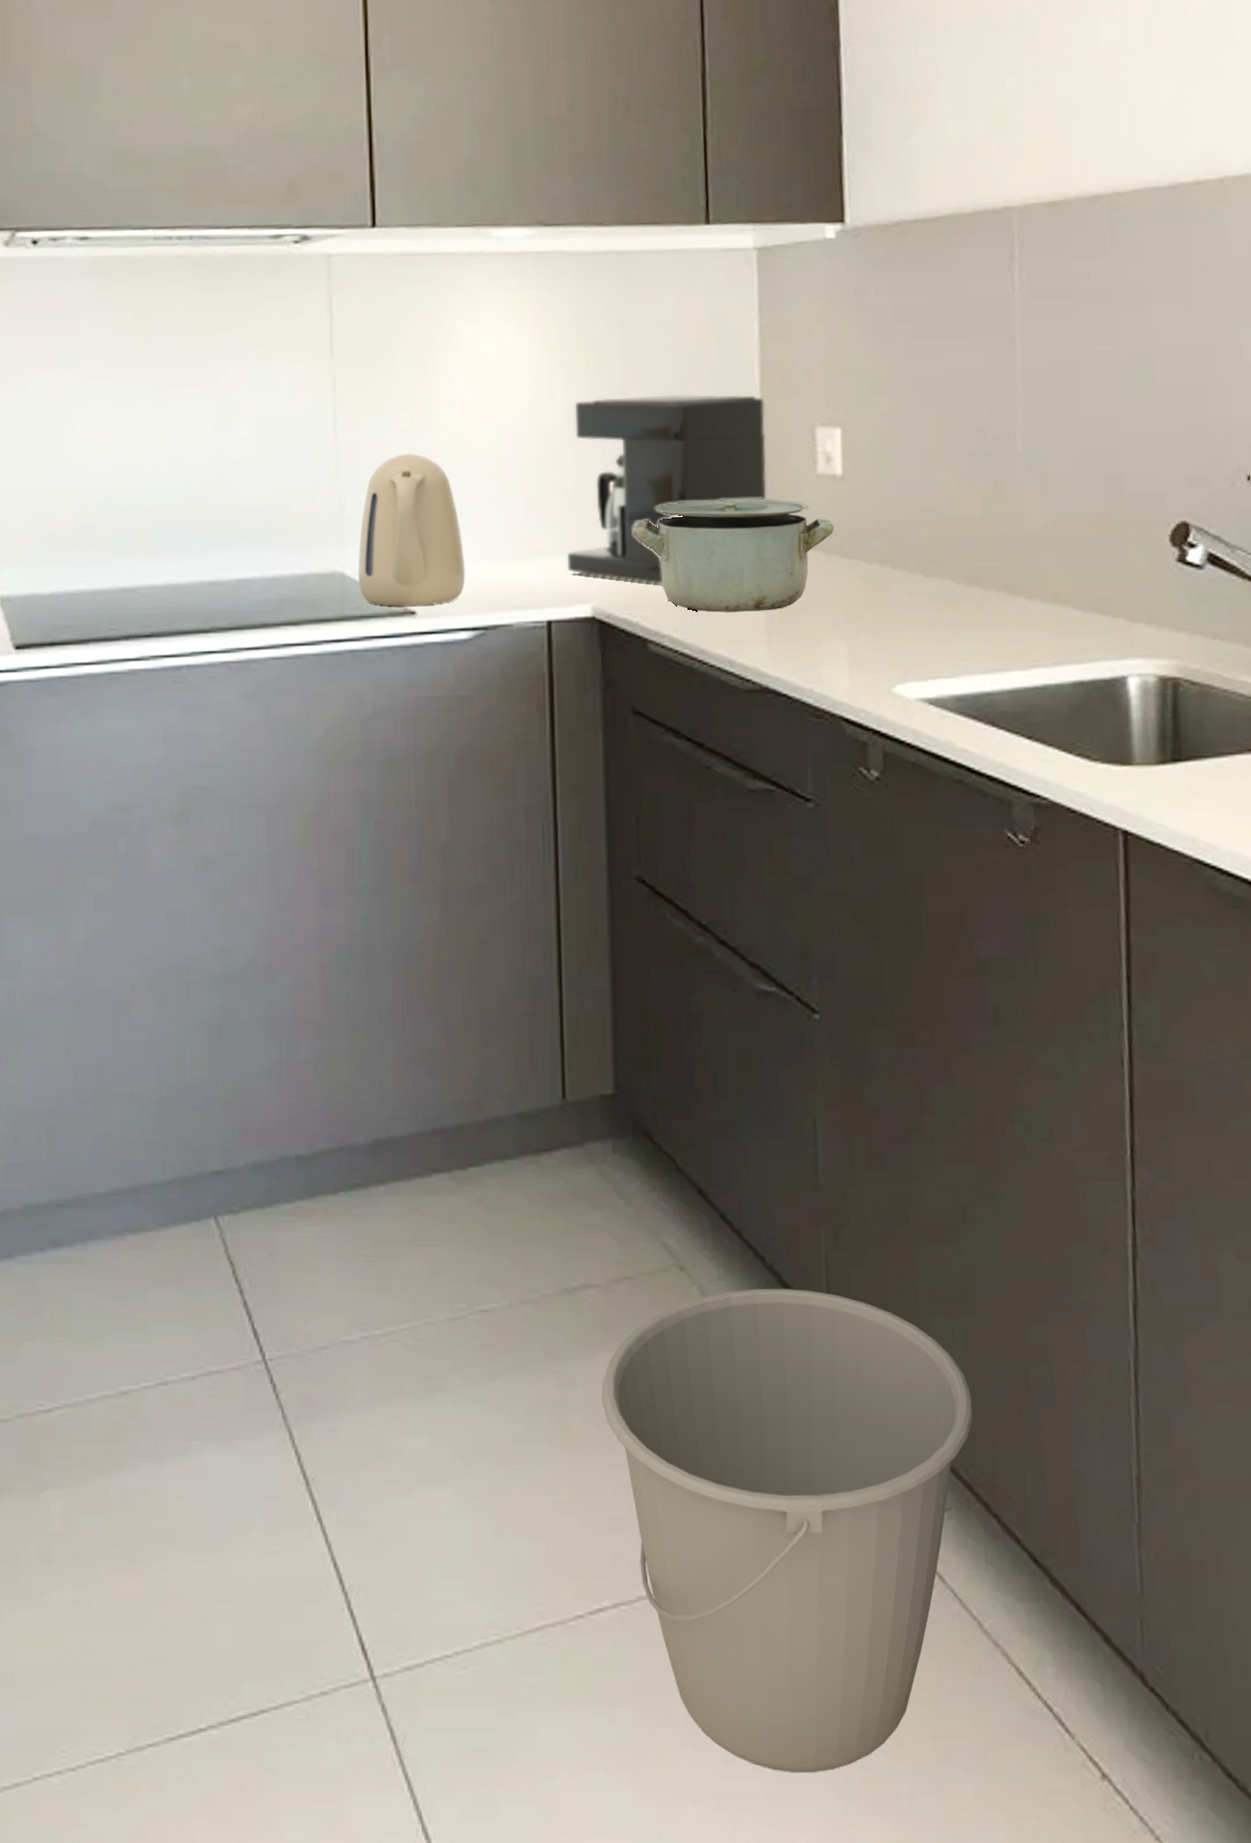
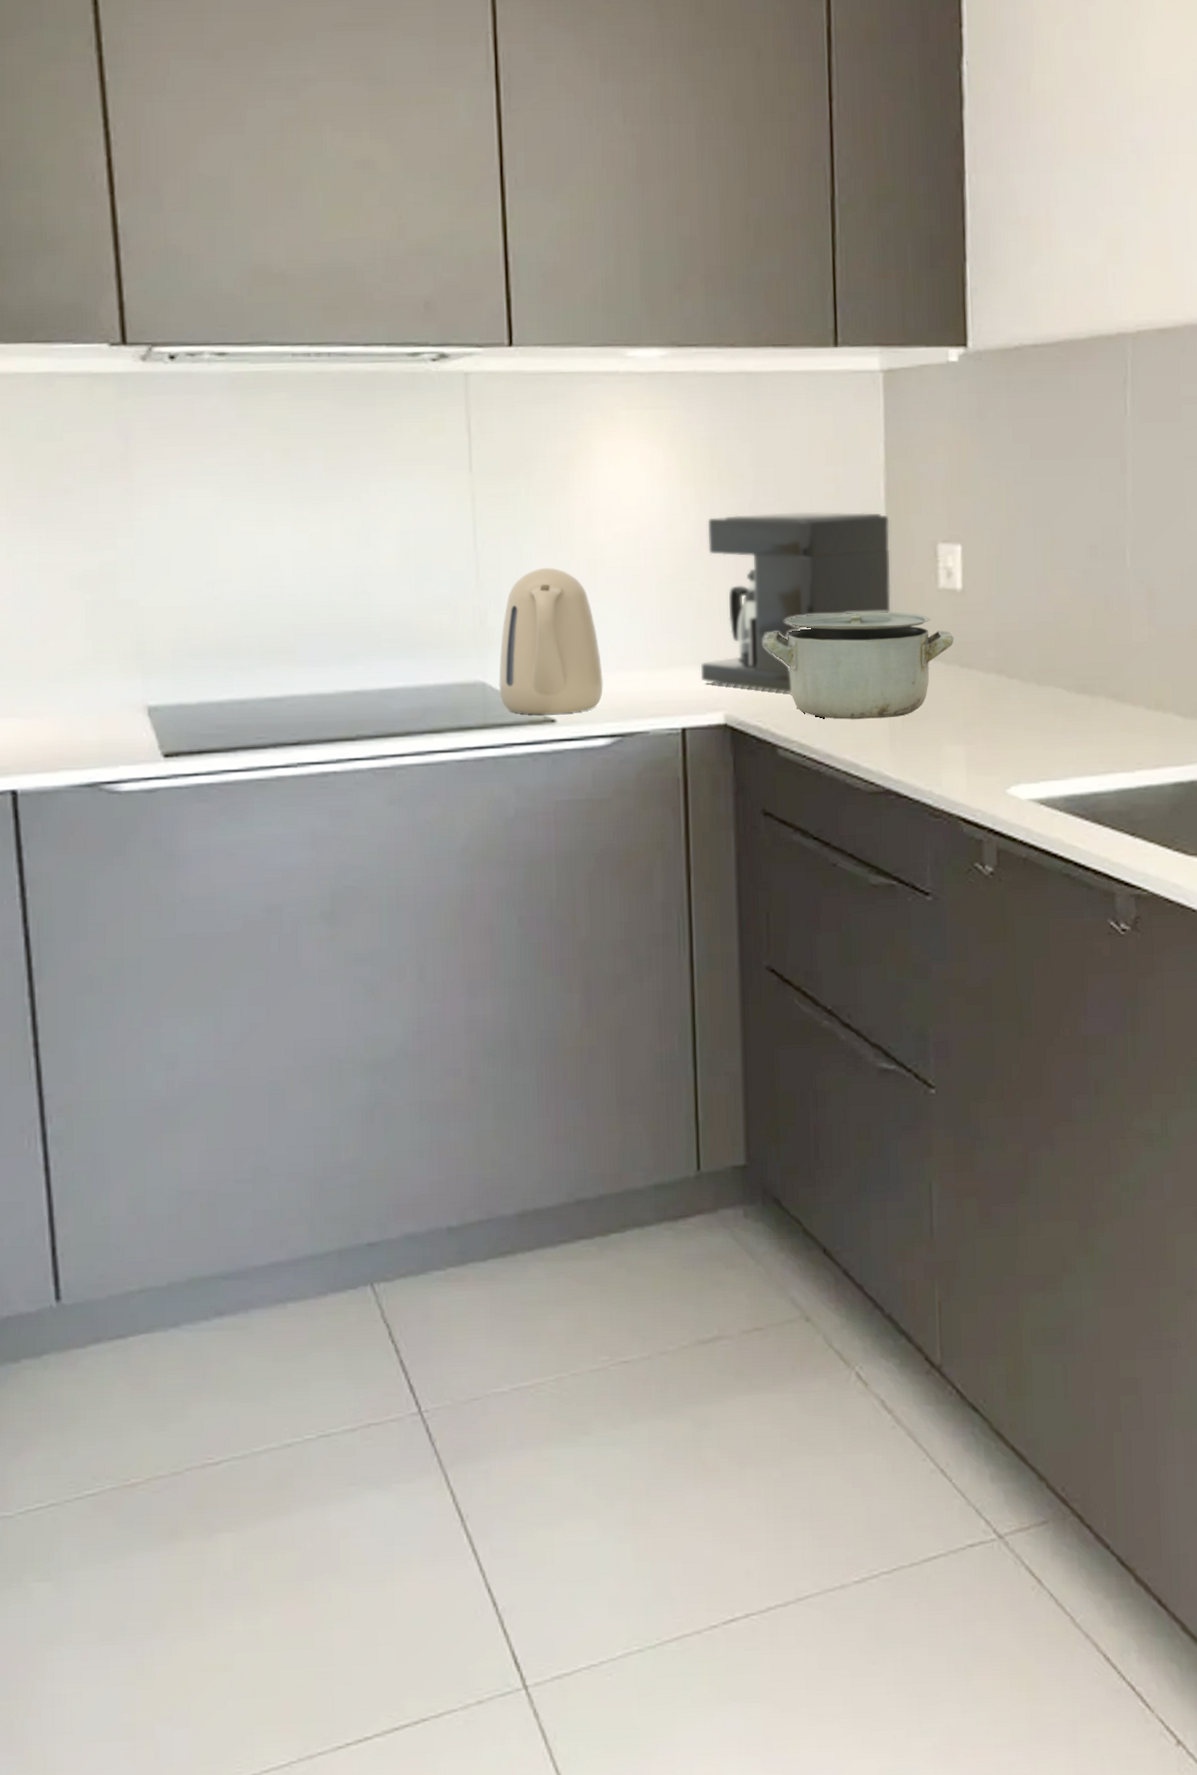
bucket: present [601,1288,973,1772] -> none [734,1334,1070,1752]

